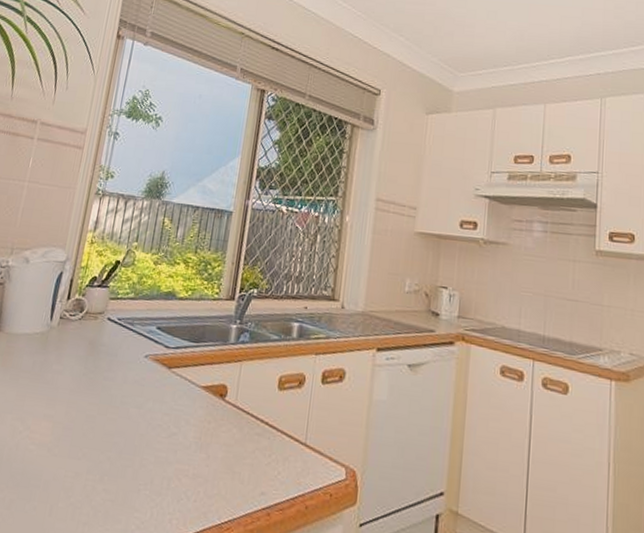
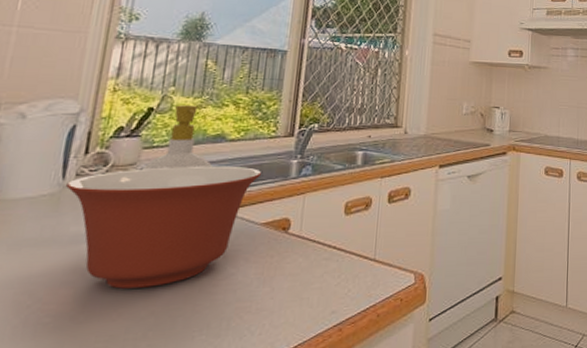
mixing bowl: none [52,318,204,434] -> present [66,166,261,289]
soap bottle: none [107,260,163,323] -> present [141,105,212,170]

